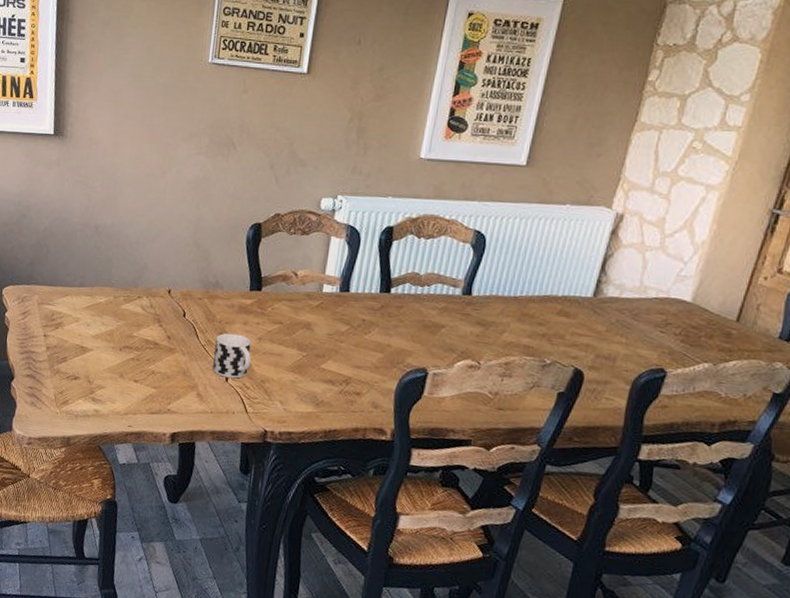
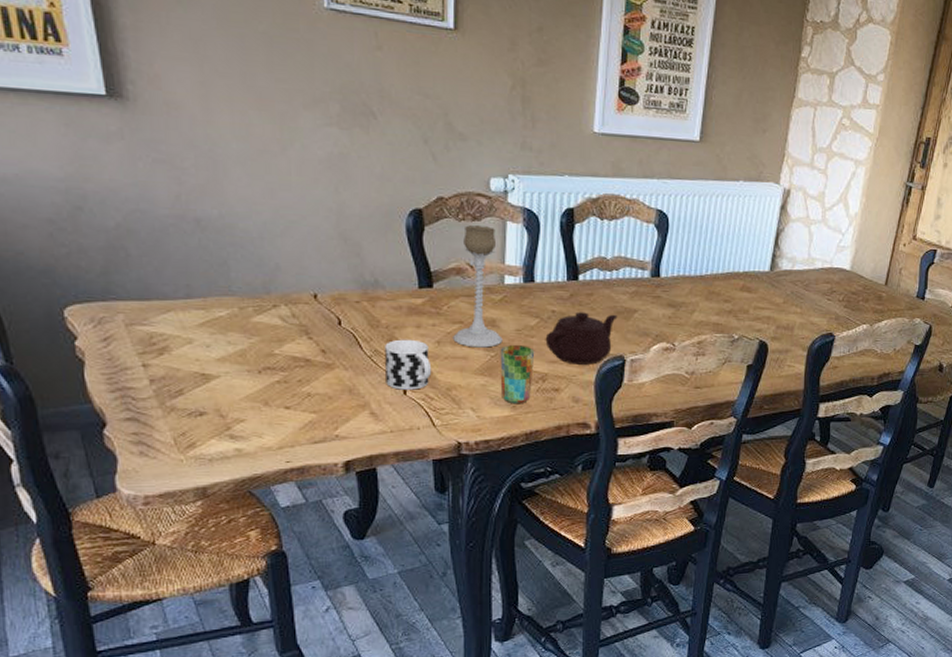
candle holder: none [272,238,321,348] -> present [453,224,503,348]
cup: none [307,347,343,403] -> present [500,345,535,404]
teapot: none [352,322,425,374] -> present [545,312,618,365]

